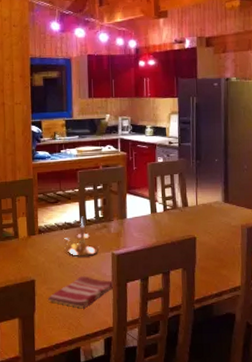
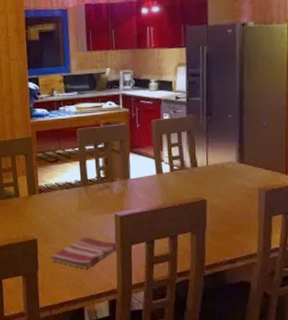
candle holder: present [62,216,100,257] -> none [63,176,102,218]

